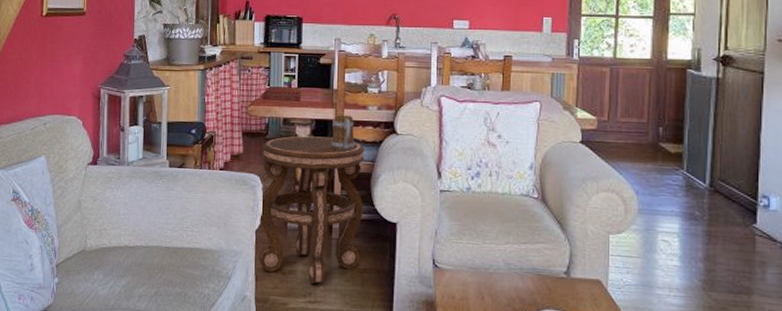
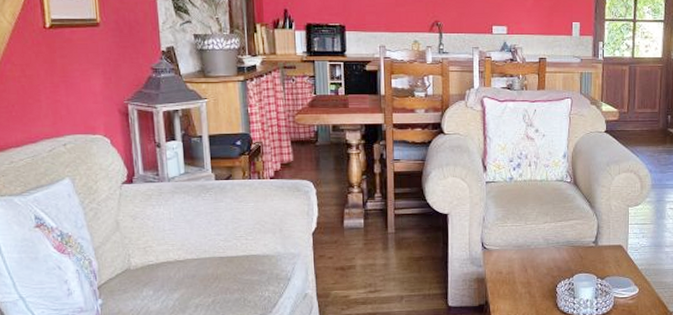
side table: present [258,136,365,285] -> none [312,140,416,276]
mug: present [331,114,355,151] -> none [381,118,405,152]

